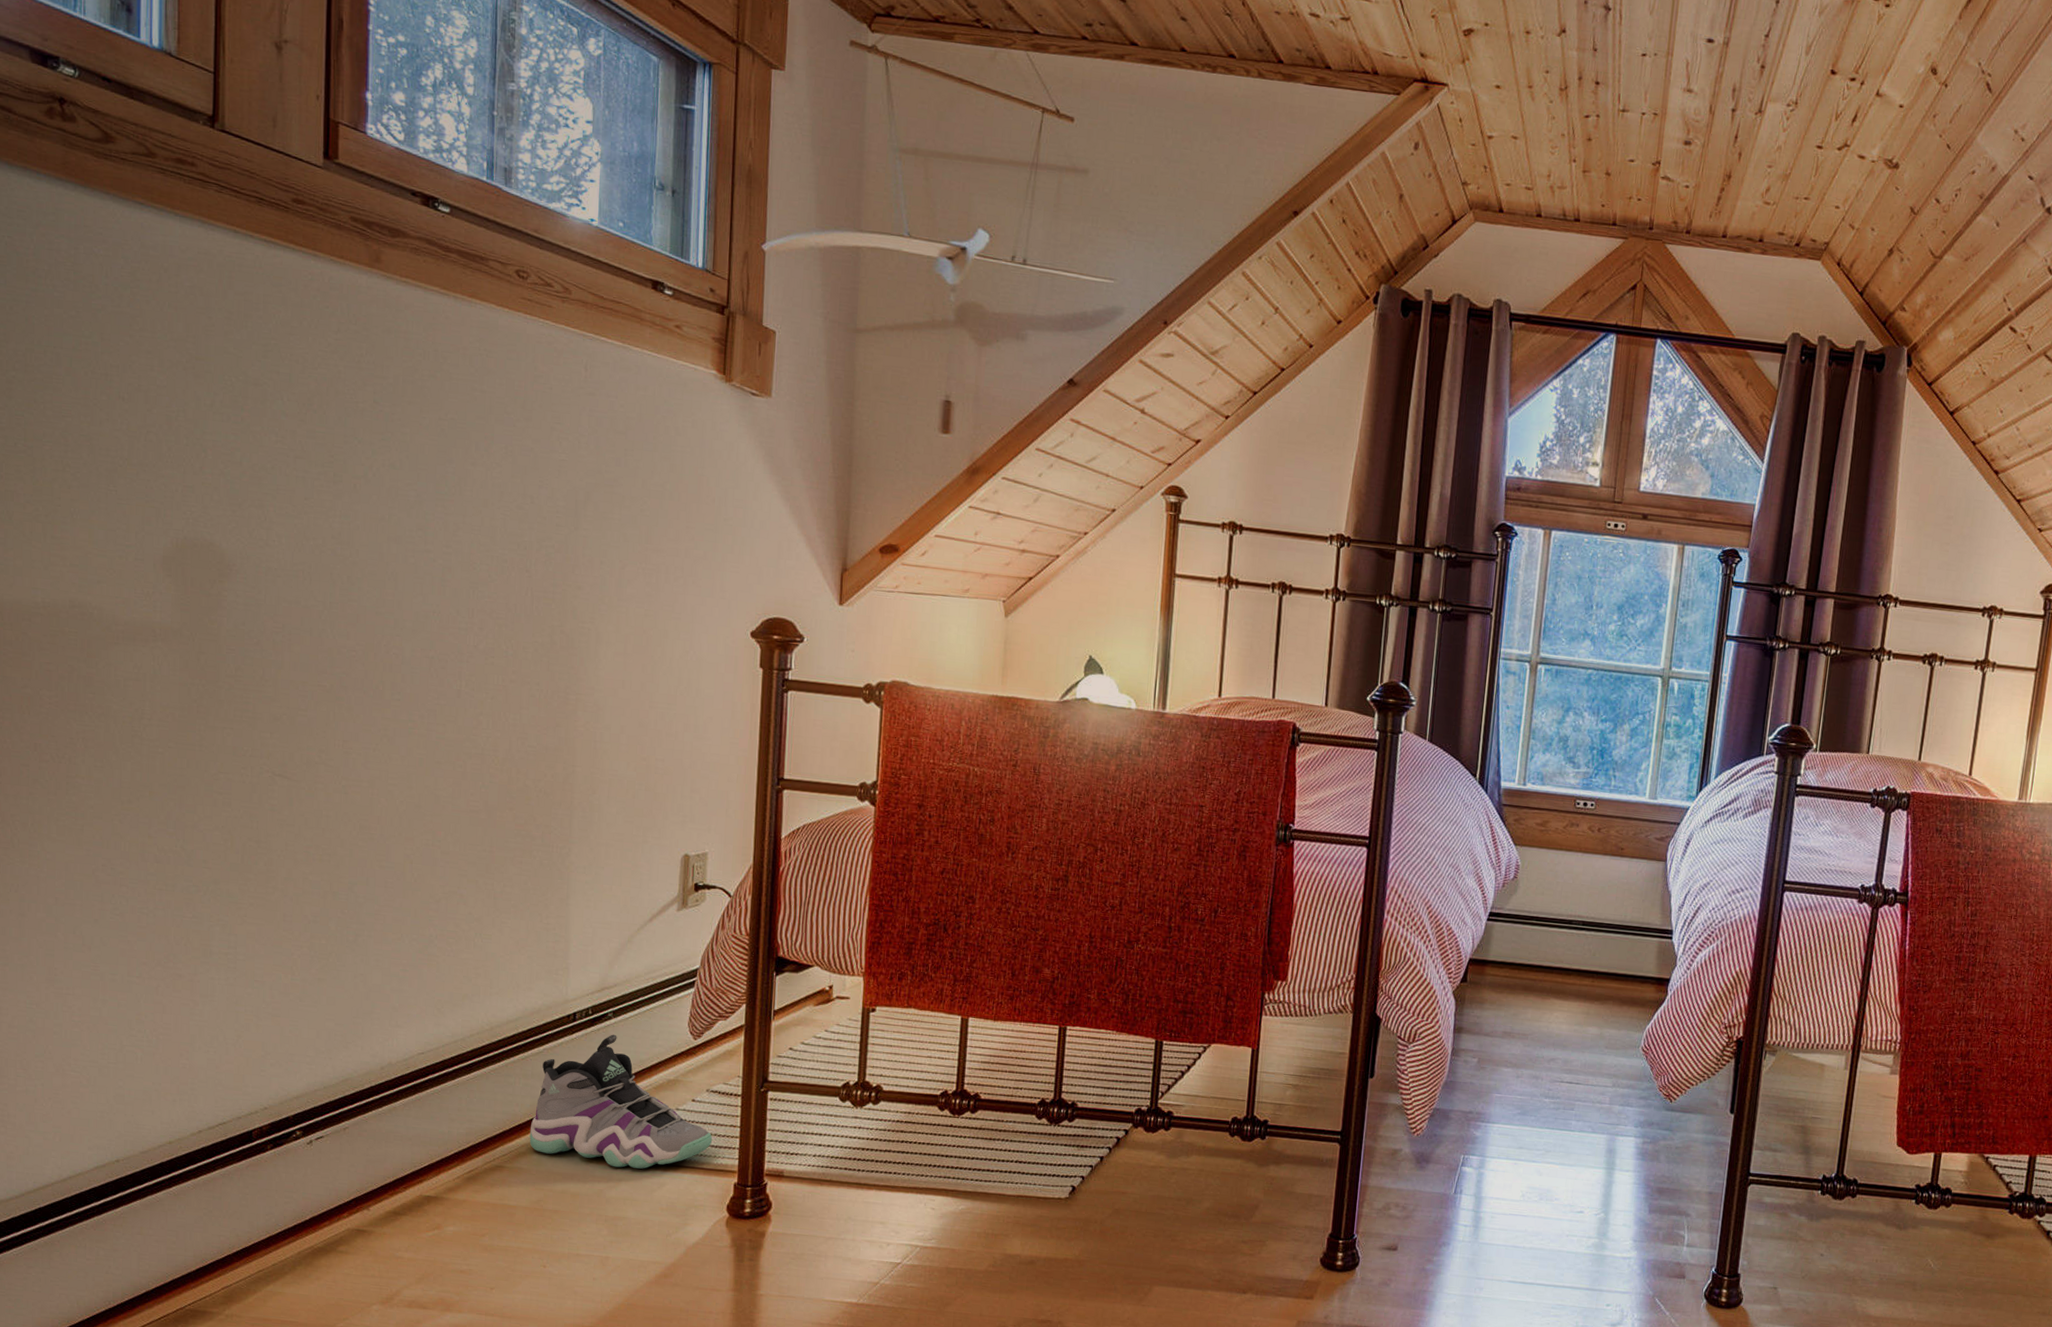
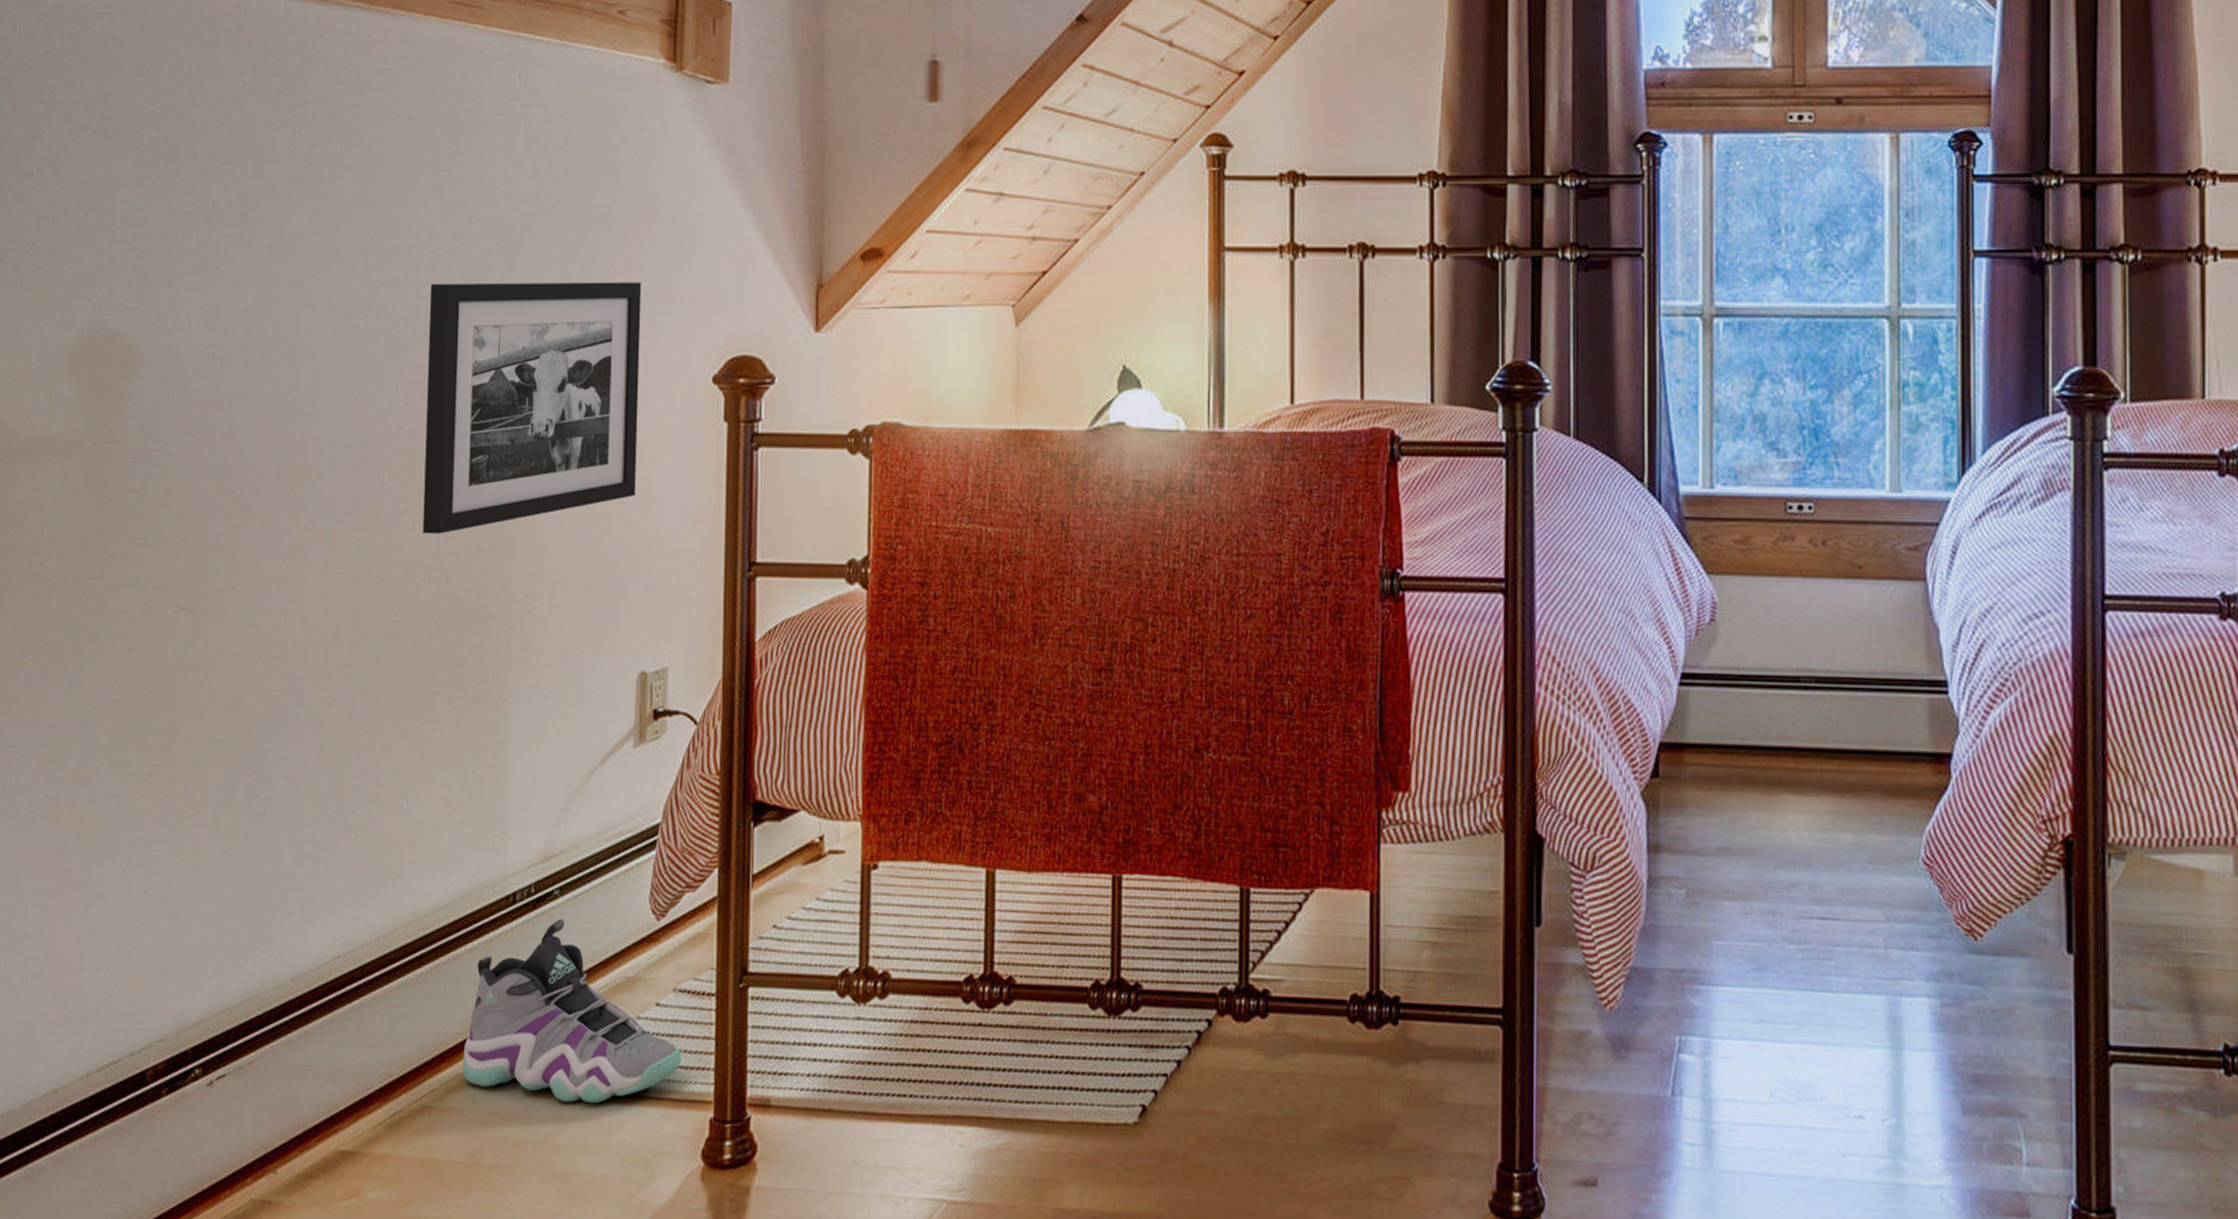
picture frame: none [496,532,692,735] -> present [422,282,642,534]

